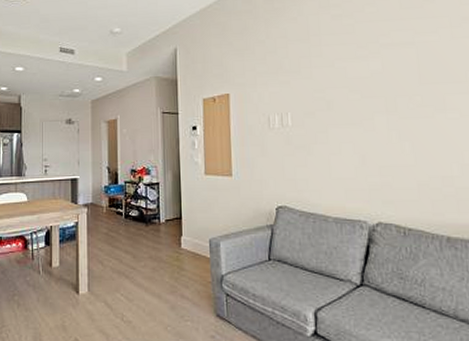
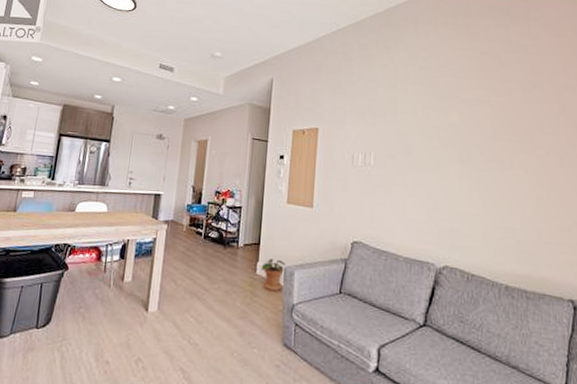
potted plant: none [185,232,210,264] -> present [261,259,286,292]

